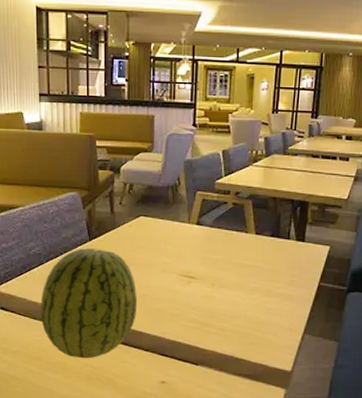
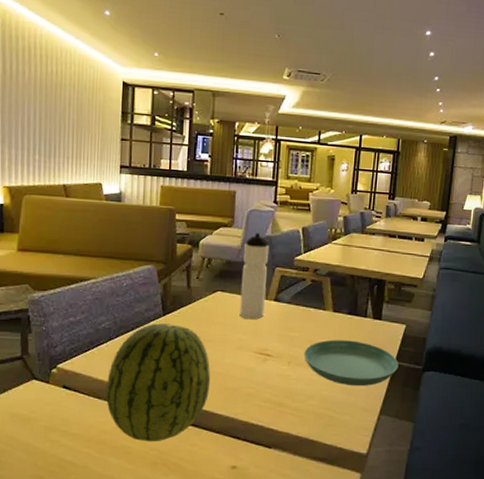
water bottle: none [163,157,190,242] -> present [239,233,269,319]
saucer: none [227,262,323,307] -> present [304,339,399,387]

